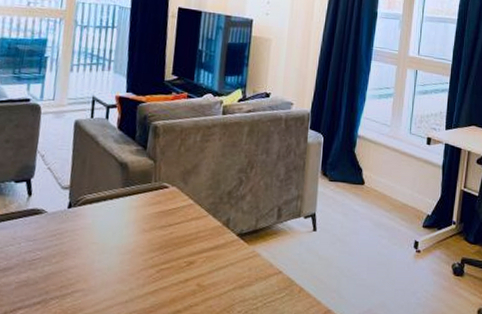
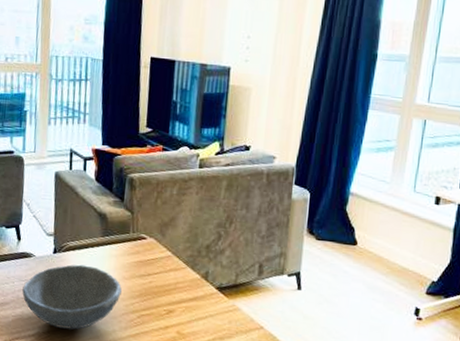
bowl: none [29,218,141,292] -> present [22,264,122,330]

